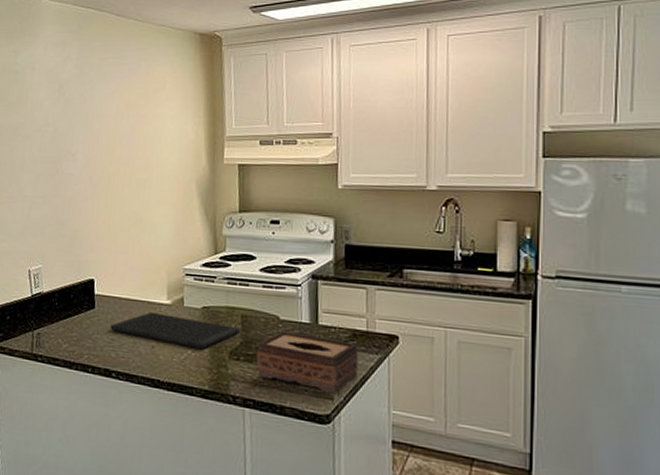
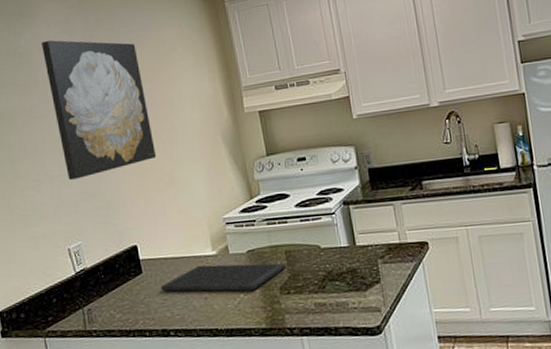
wall art: none [36,61,128,204] -> present [42,40,157,181]
tissue box: present [256,331,359,394] -> none [305,256,399,306]

